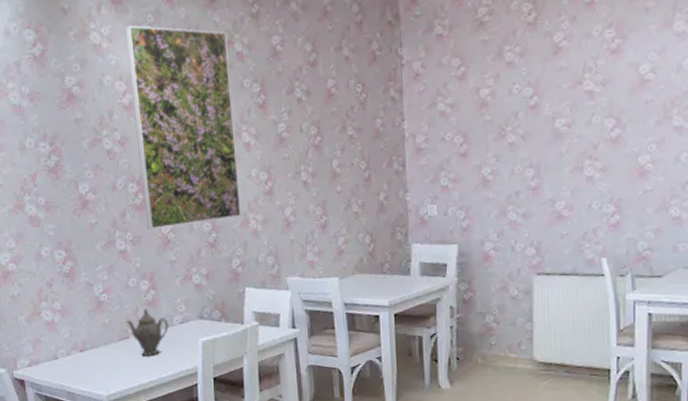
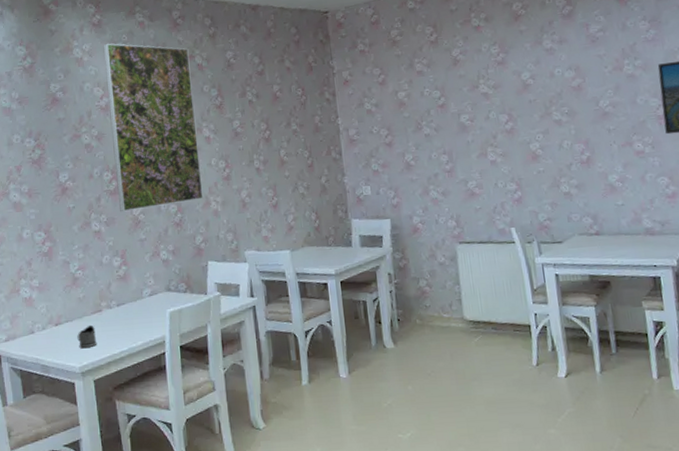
tea glass holder: none [103,352,125,377] -> present [77,324,97,349]
teapot: present [126,308,169,357] -> none [99,283,139,328]

